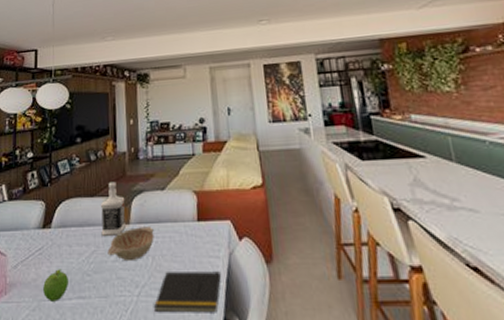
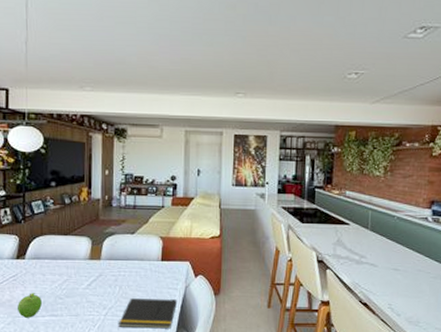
bottle: present [101,181,127,236] -> none [73,223,98,268]
decorative bowl: present [107,227,154,260] -> none [79,263,122,288]

